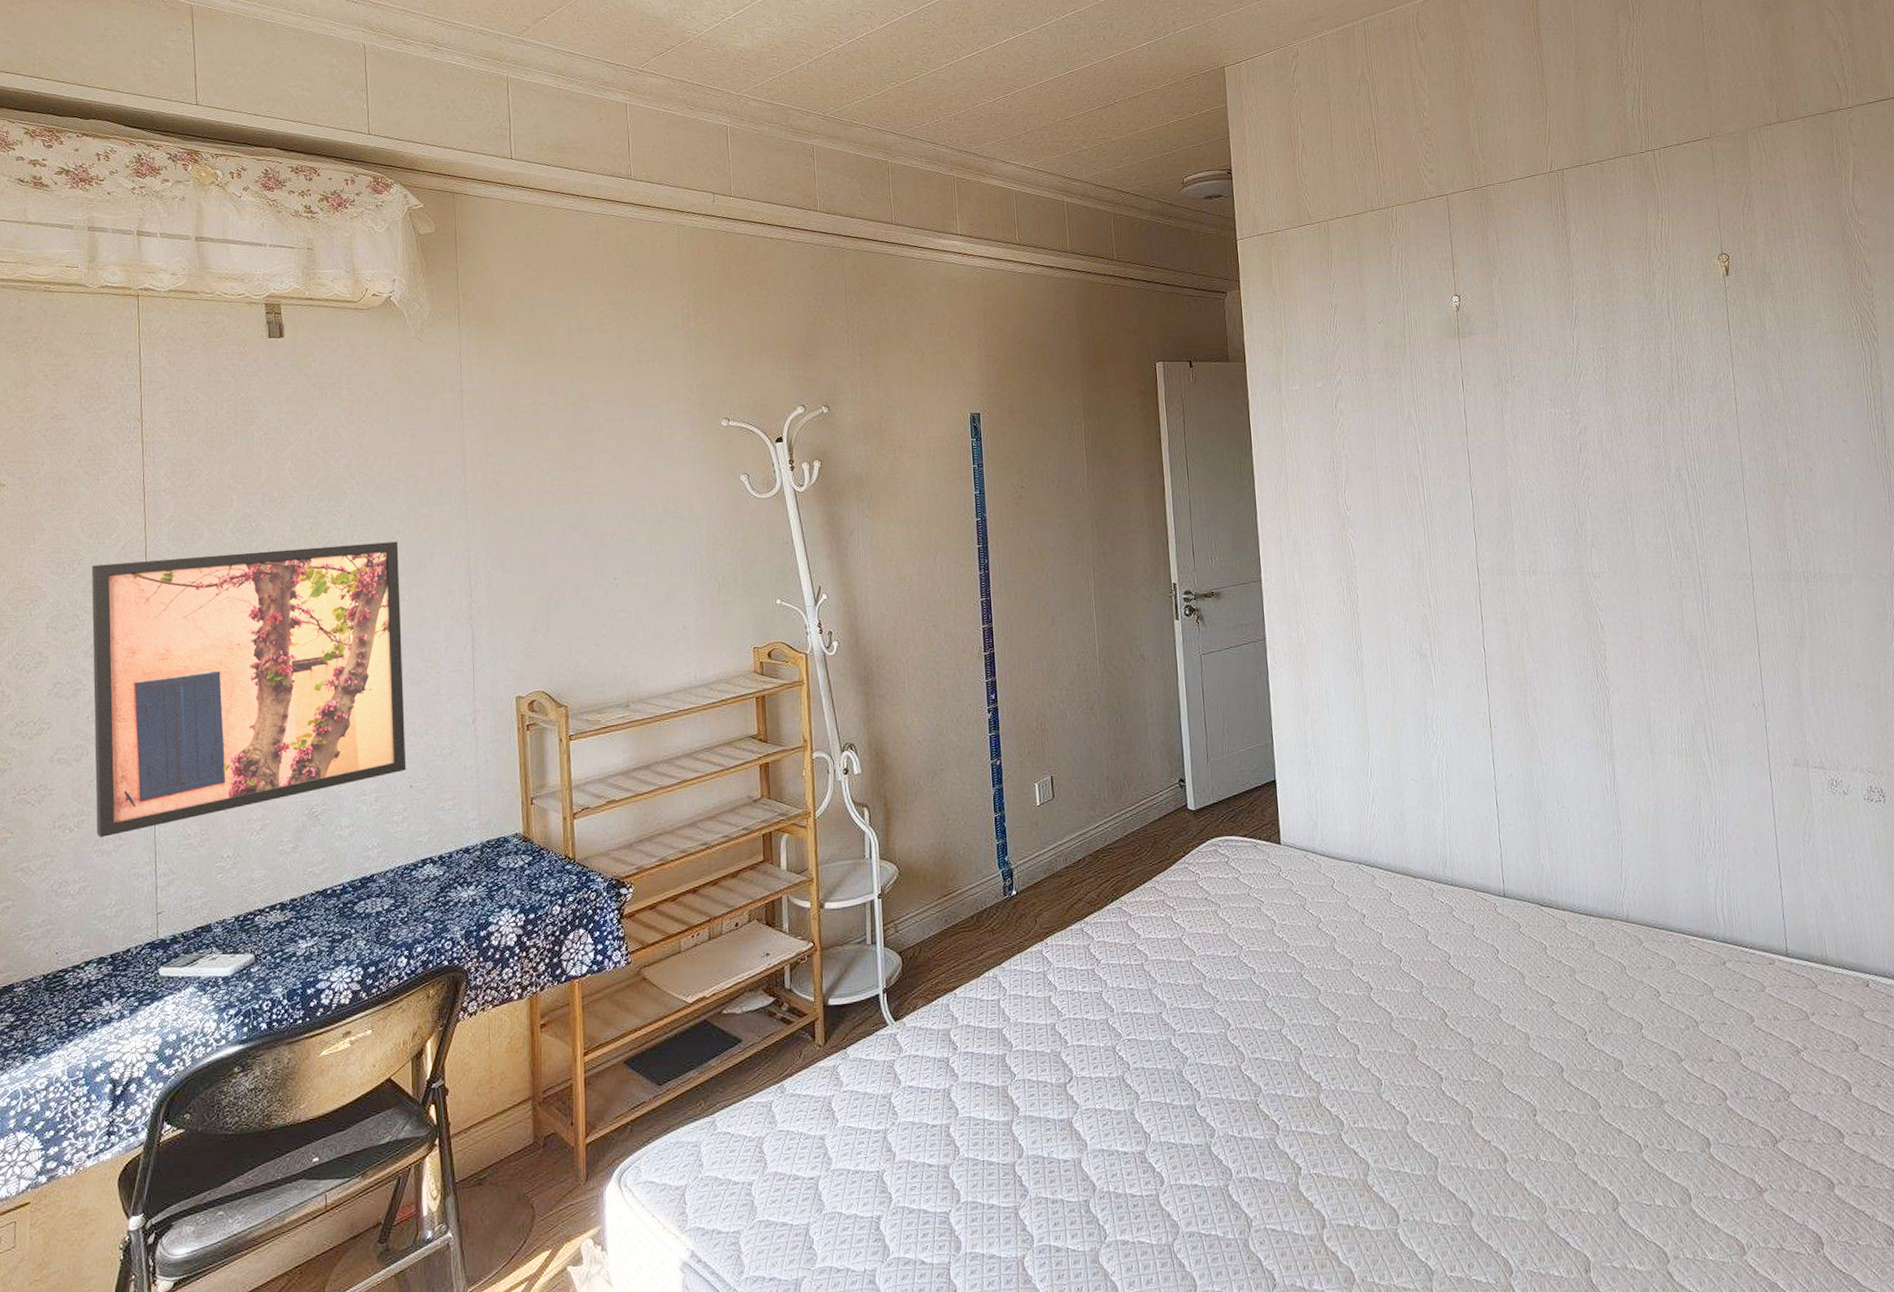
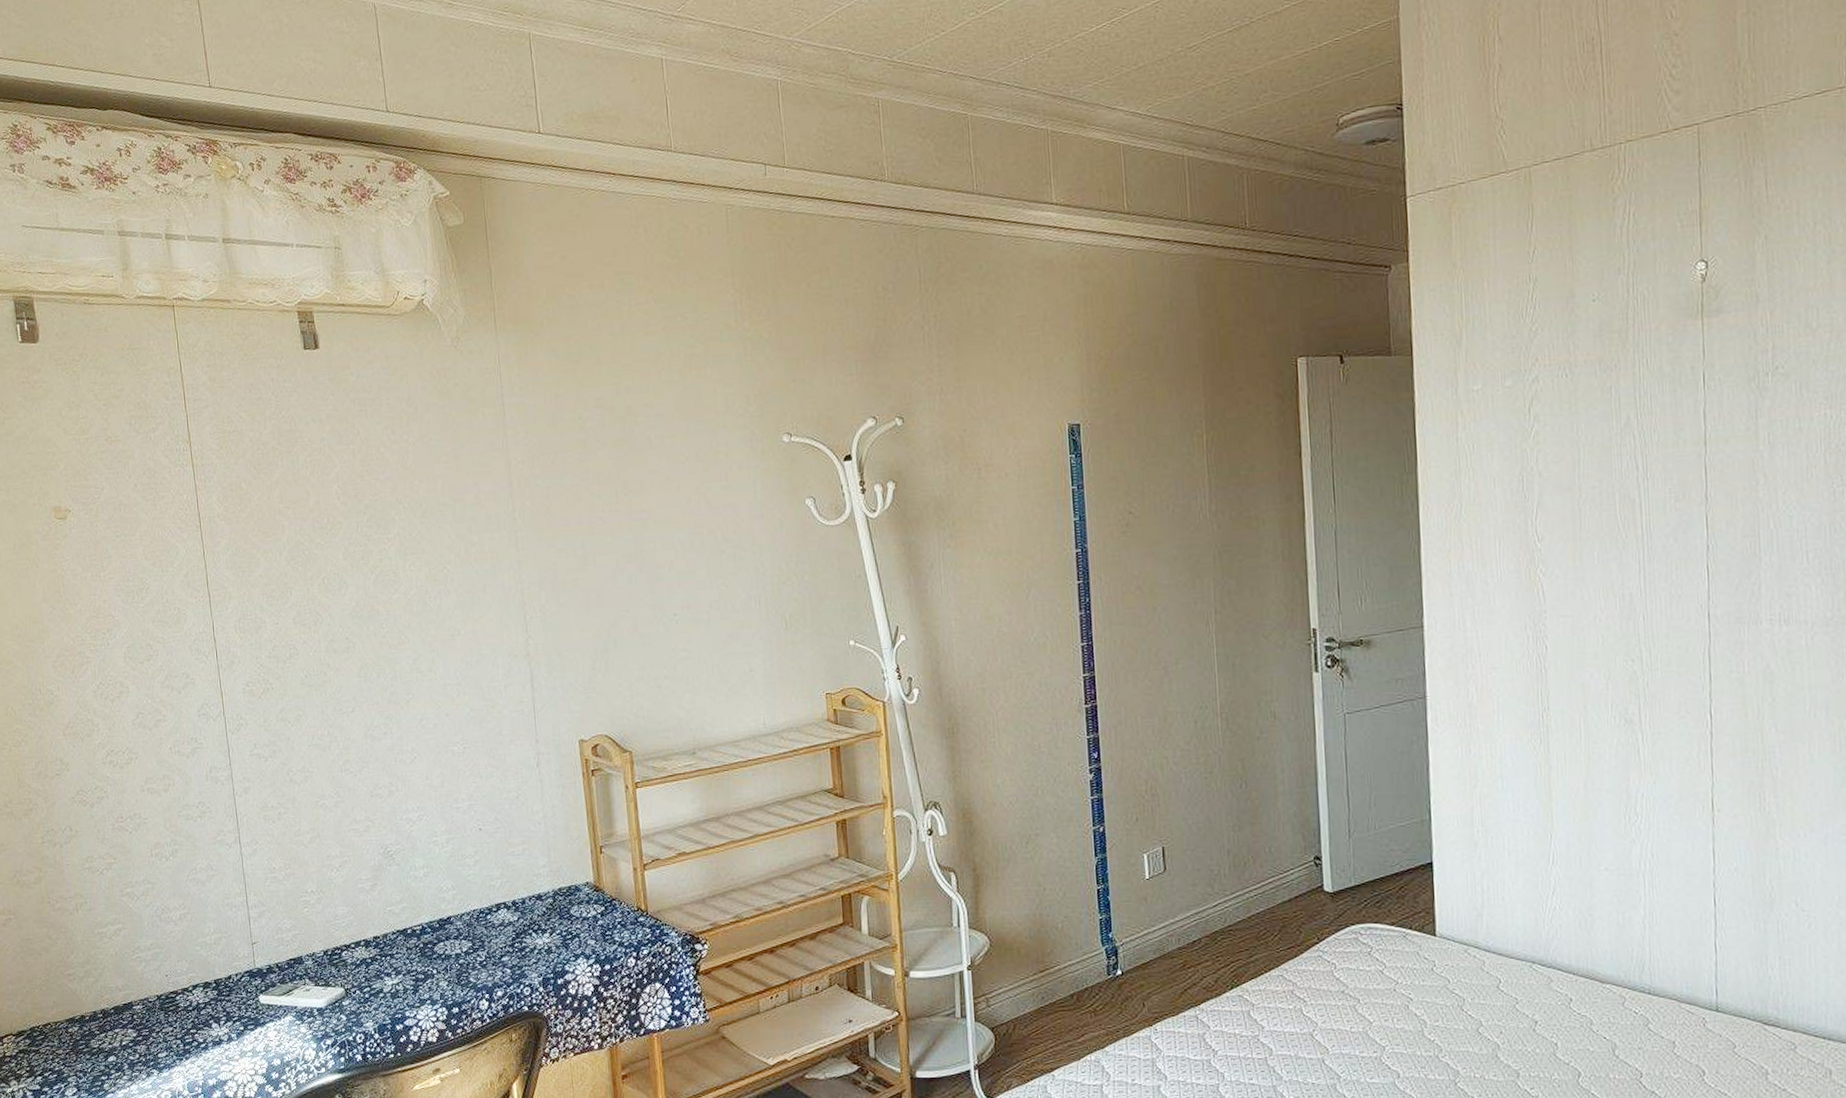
wall art: present [91,541,407,837] -> none [158,572,475,867]

